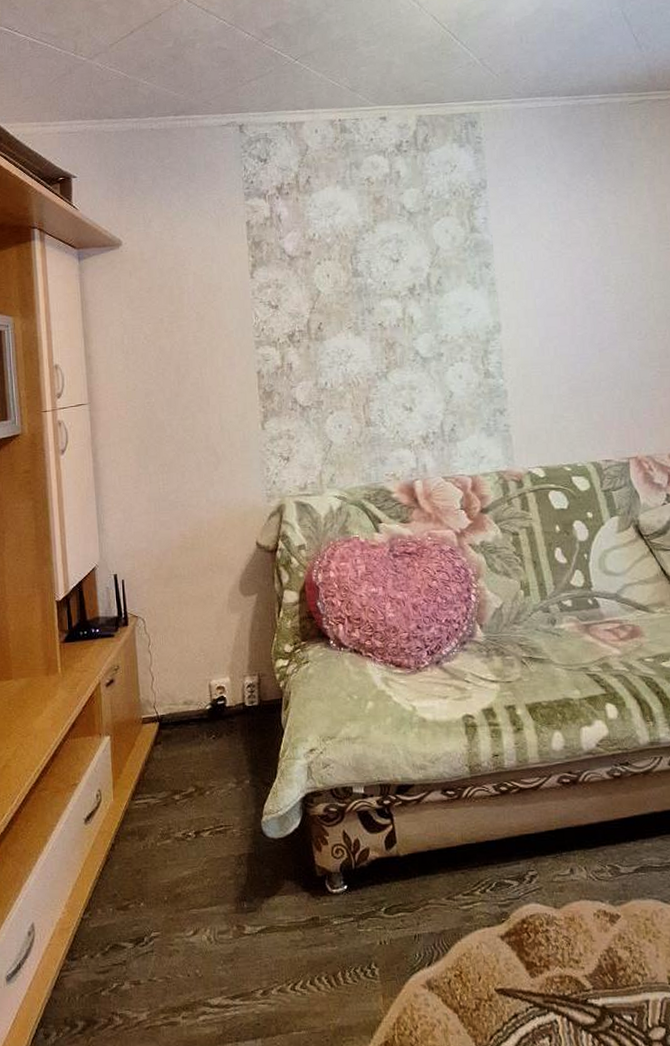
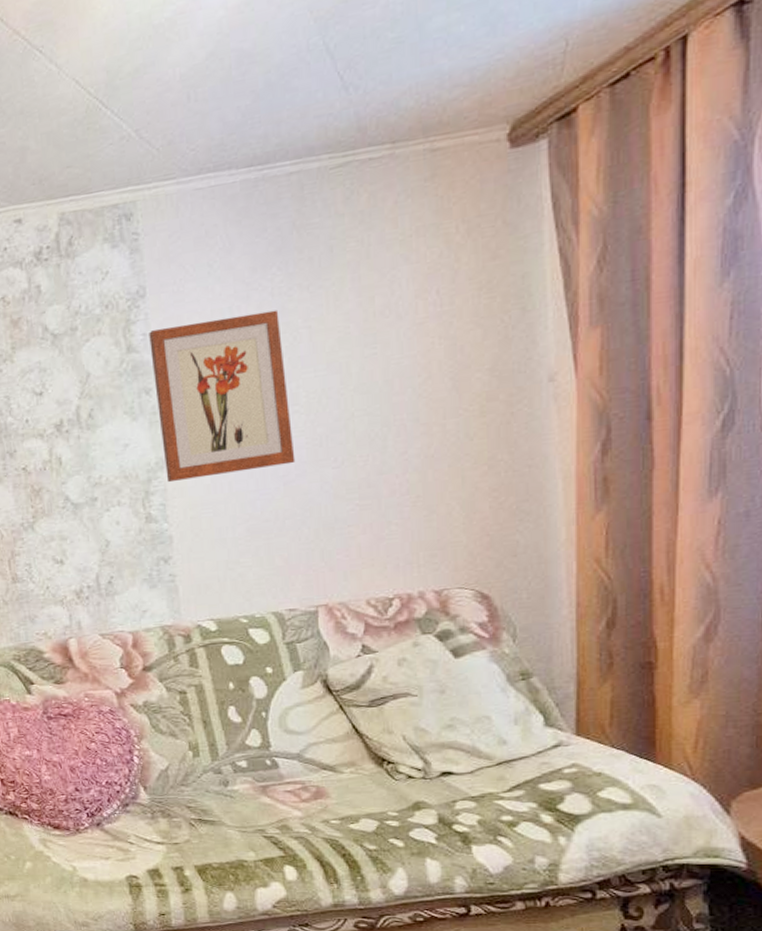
wall art: none [489,207,608,344] -> present [149,309,296,483]

